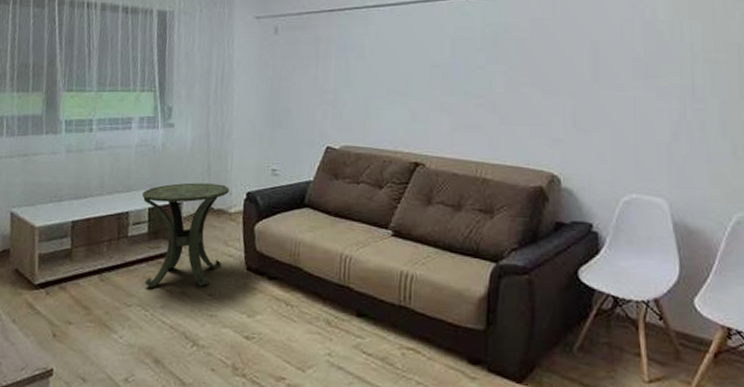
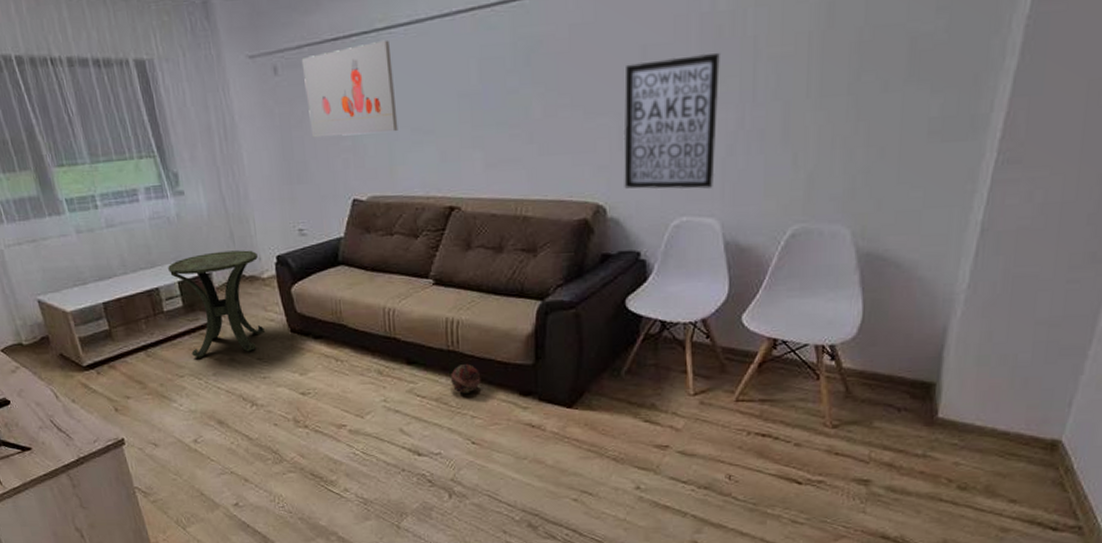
wall art: none [298,15,378,91] -> present [301,39,398,138]
decorative ball: none [399,321,430,356] -> present [451,363,481,394]
wall art: none [577,53,662,170] -> present [623,53,720,189]

